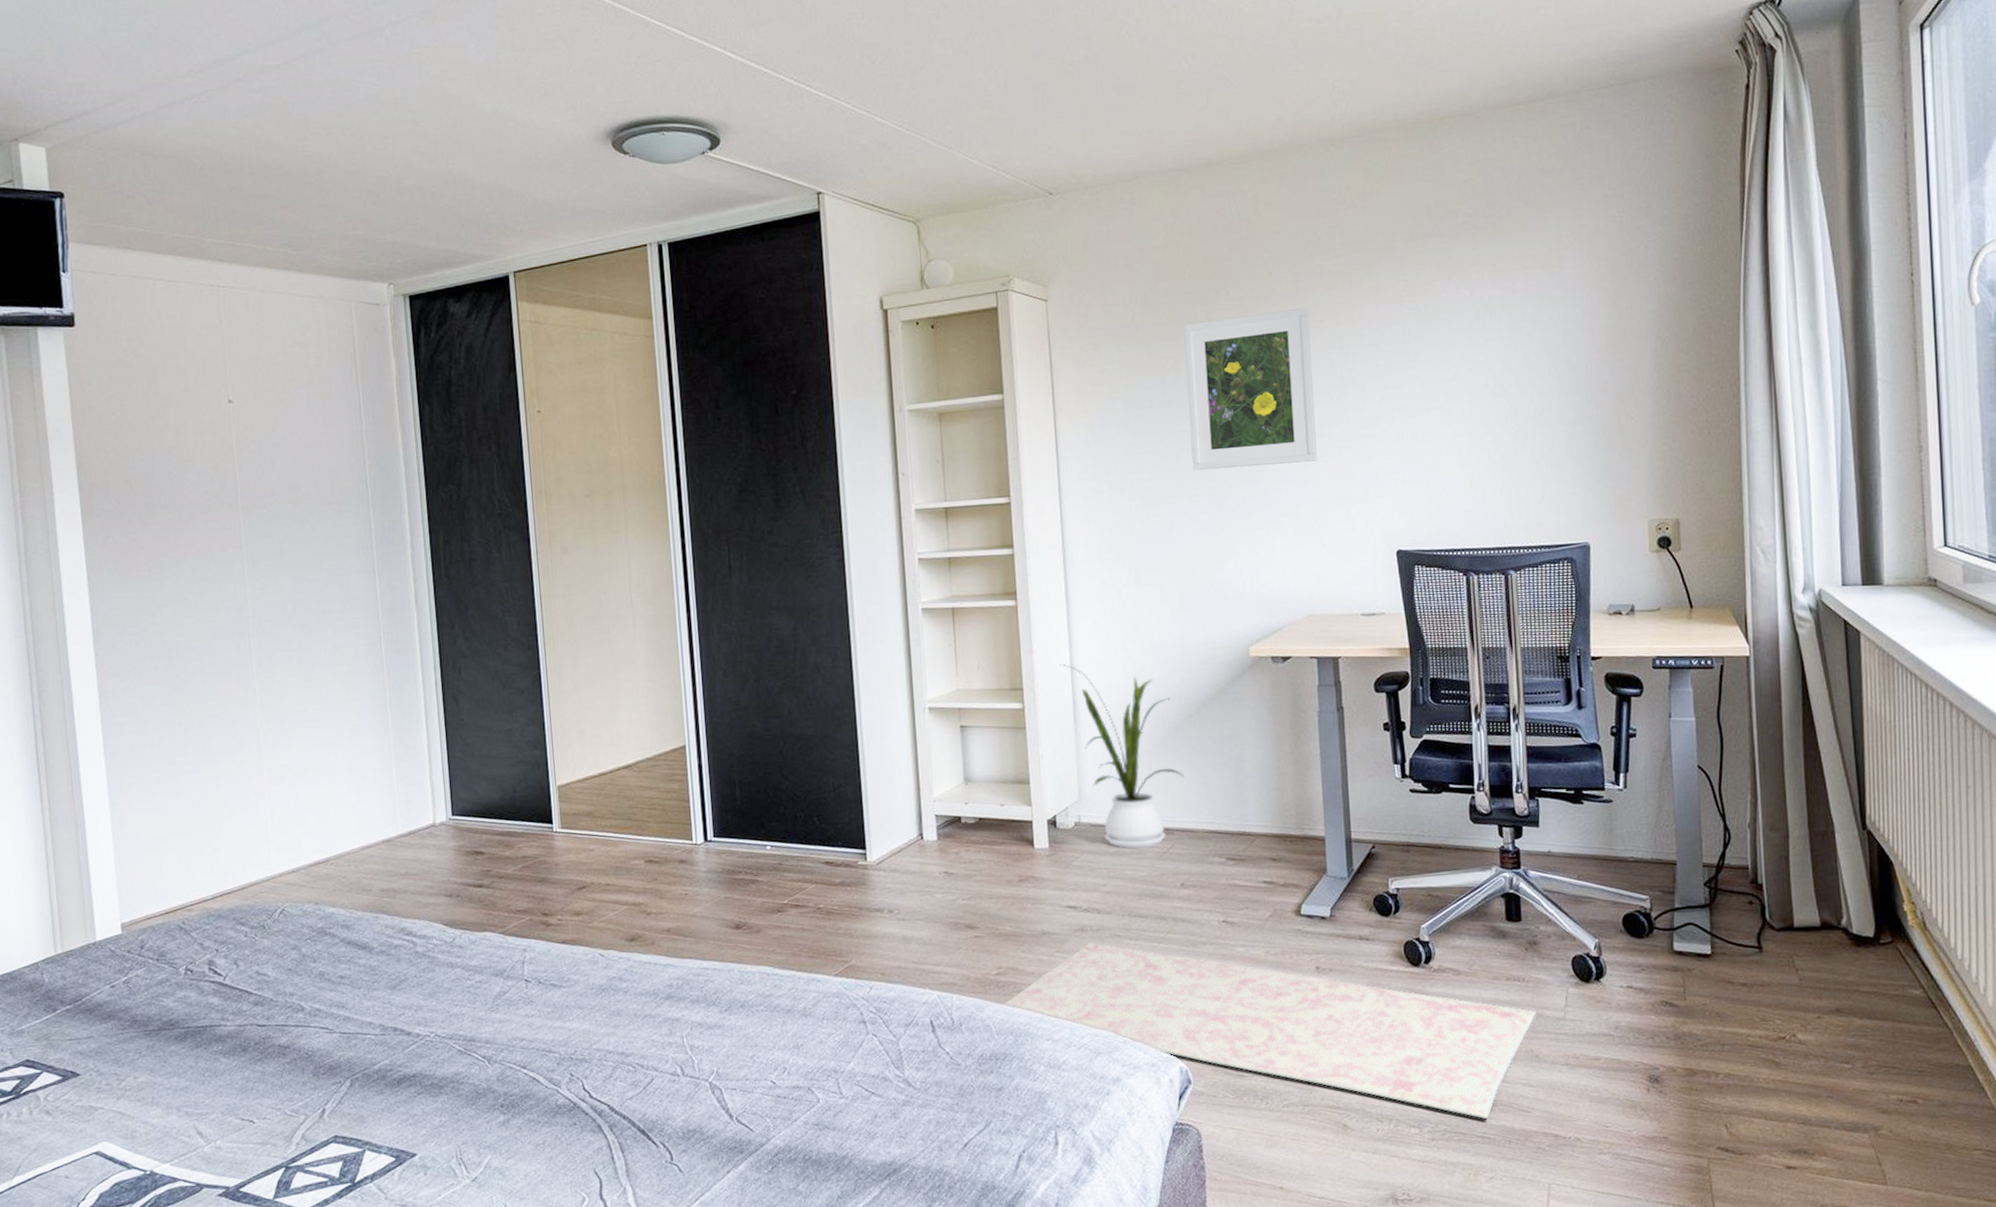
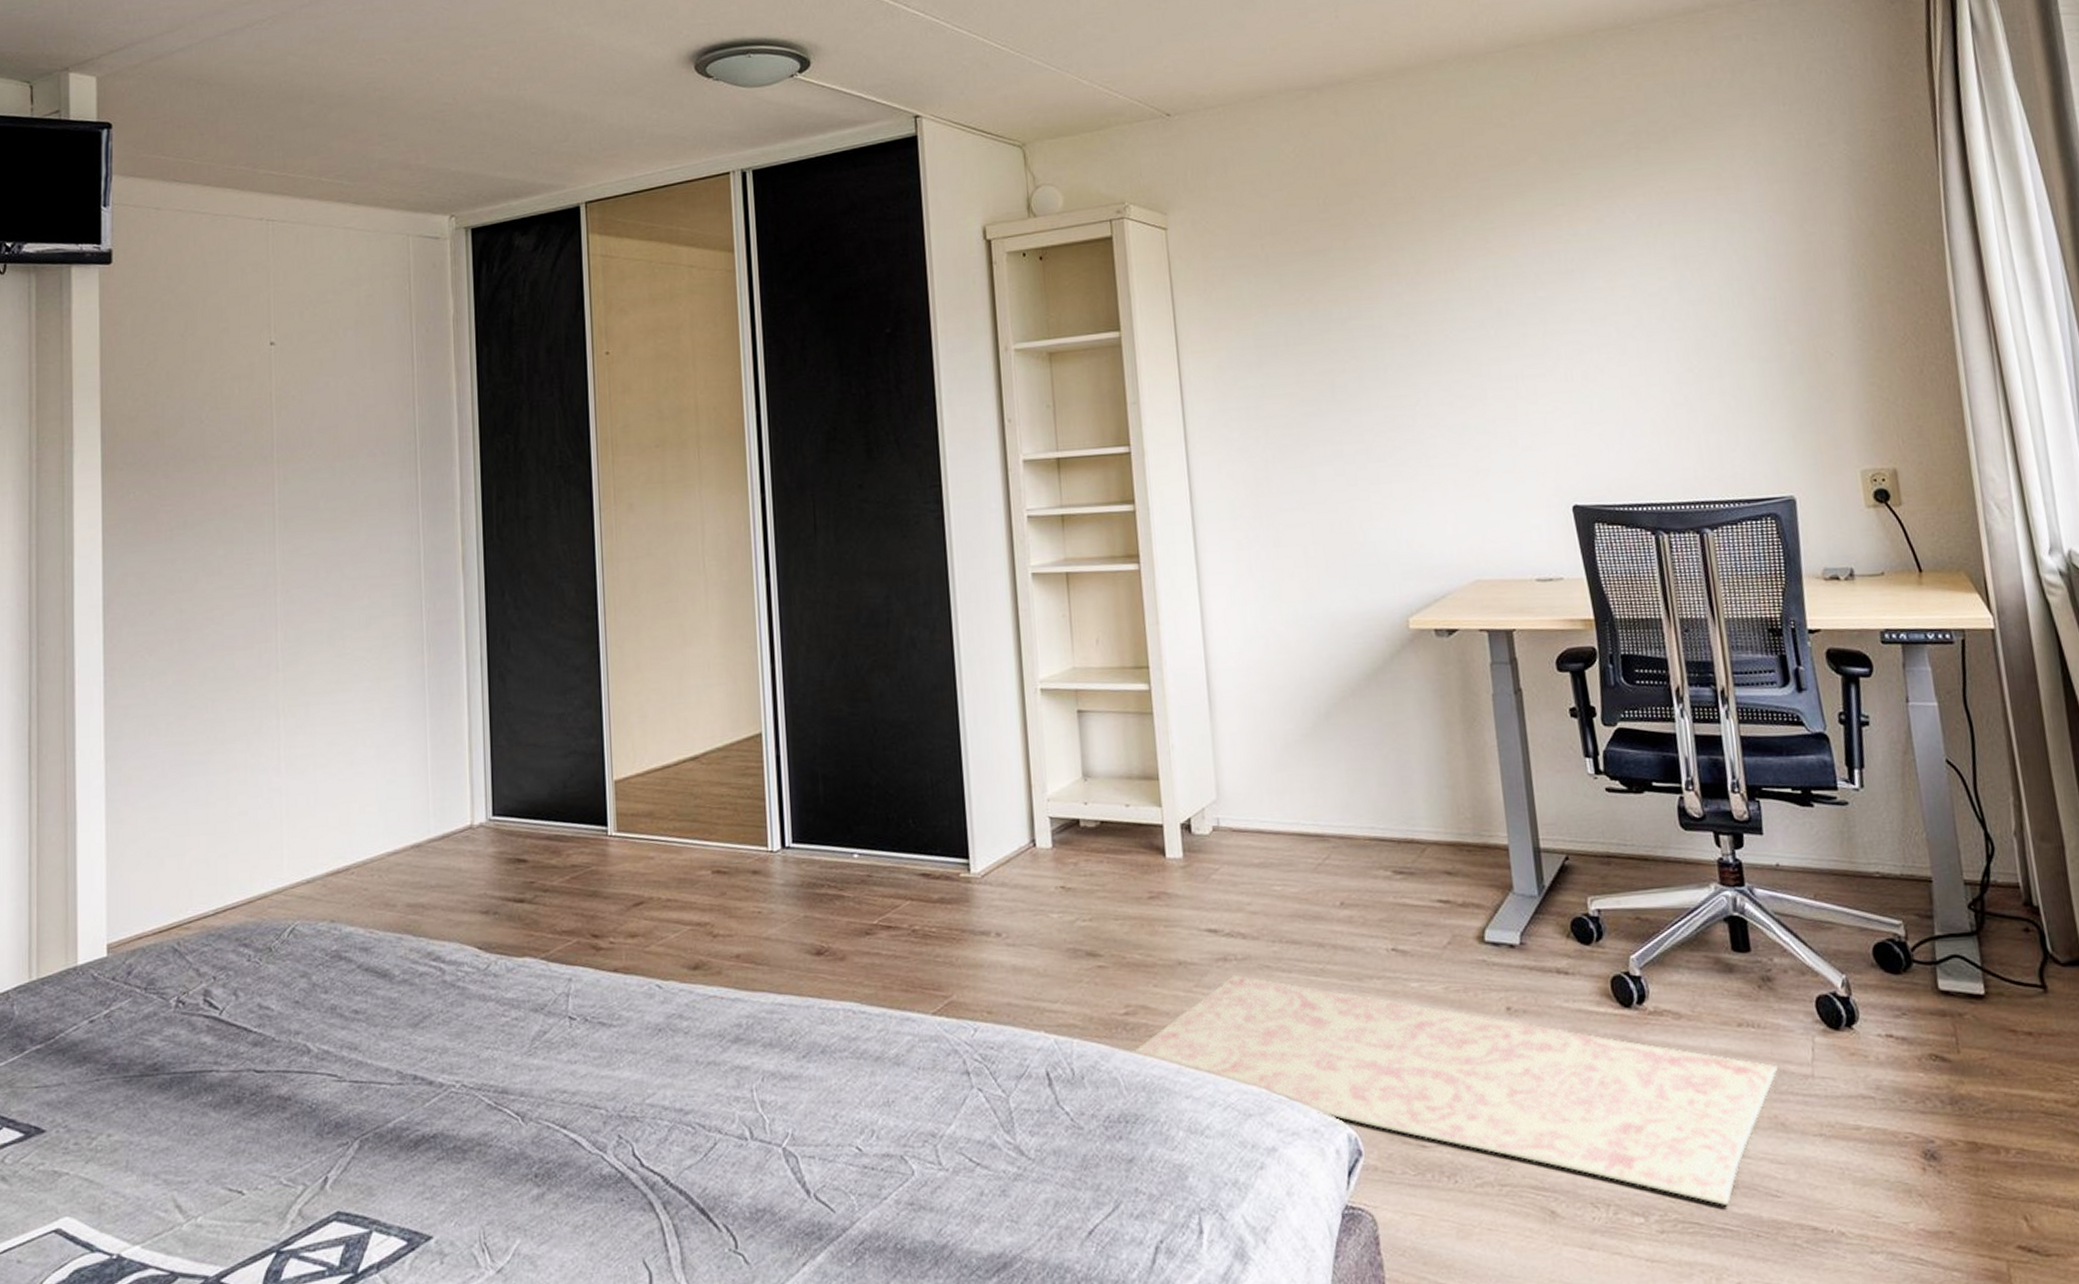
house plant: present [1060,664,1185,849] -> none [1191,638,1340,859]
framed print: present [1183,307,1318,471] -> none [1319,234,1477,416]

